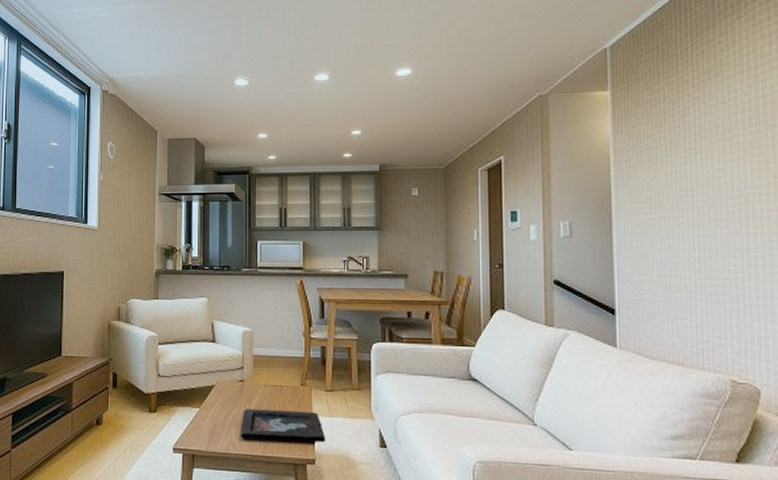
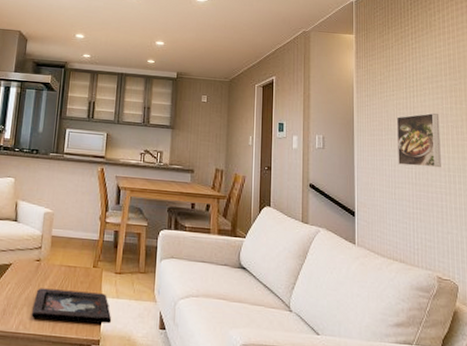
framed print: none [671,178,737,248] -> present [396,112,441,168]

